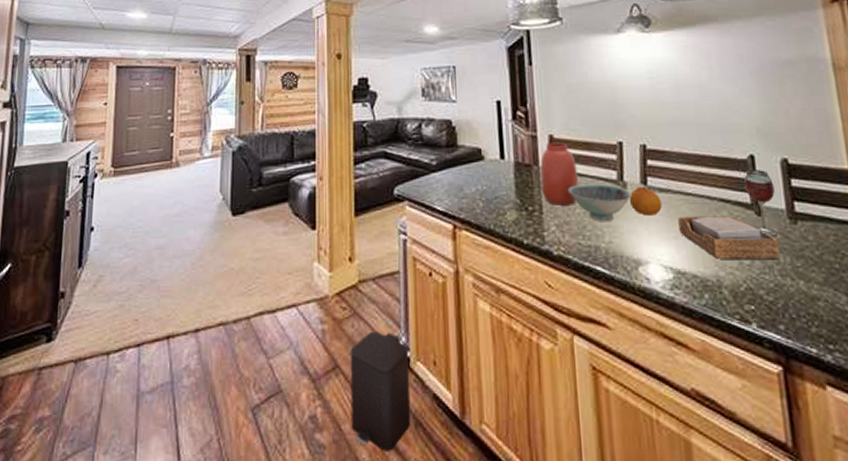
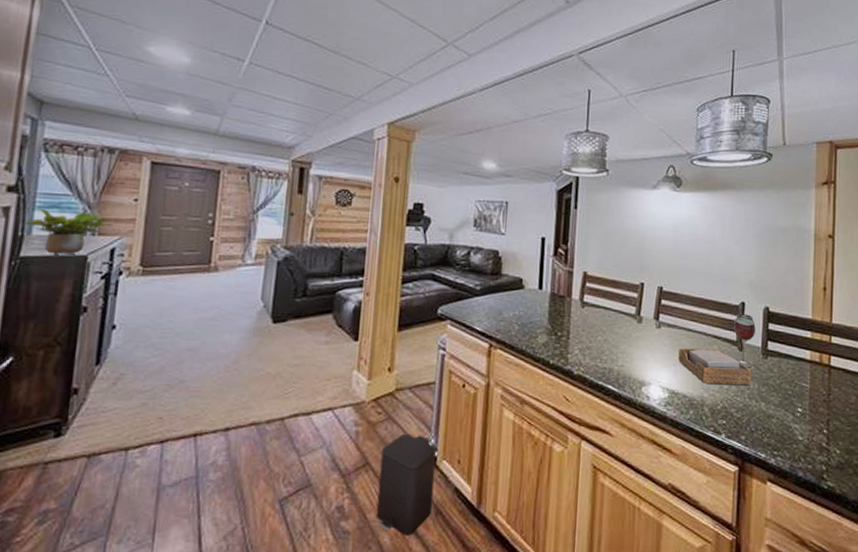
potted plant: none [16,119,87,162] -> present [23,207,112,255]
vase: present [540,142,578,206] -> none [571,278,604,333]
bowl: present [568,184,631,221] -> none [594,316,645,348]
fruit: present [629,186,662,216] -> none [642,321,668,346]

